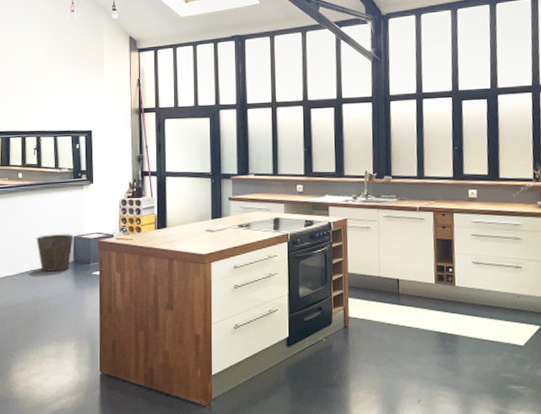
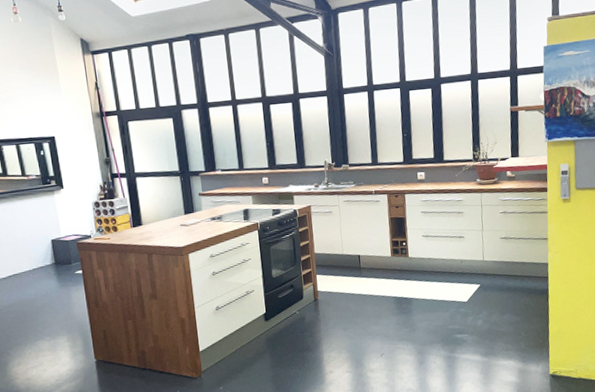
waste bin: present [36,234,74,272] -> none [13,238,52,275]

